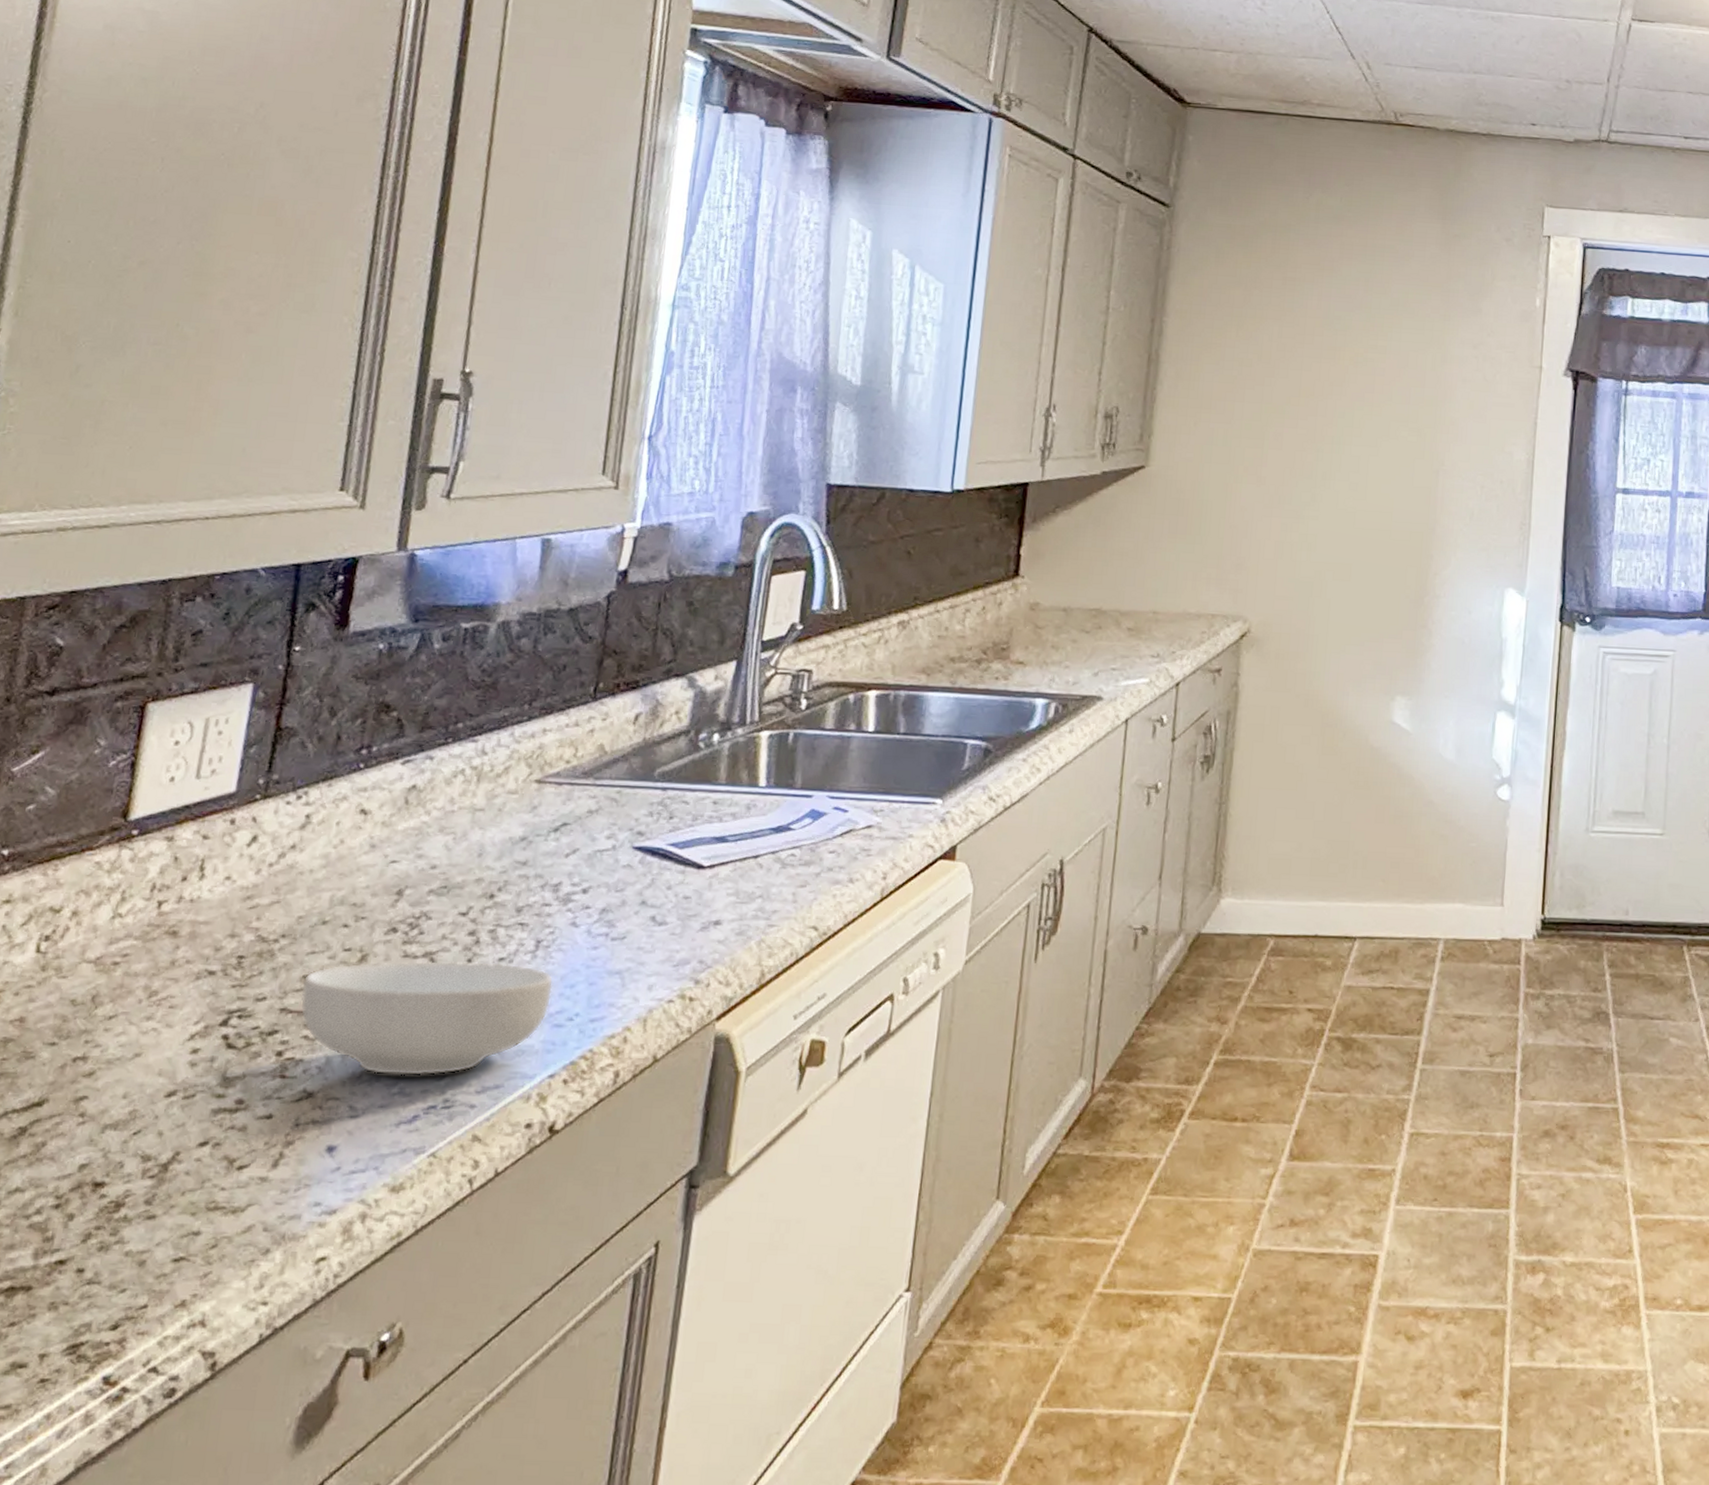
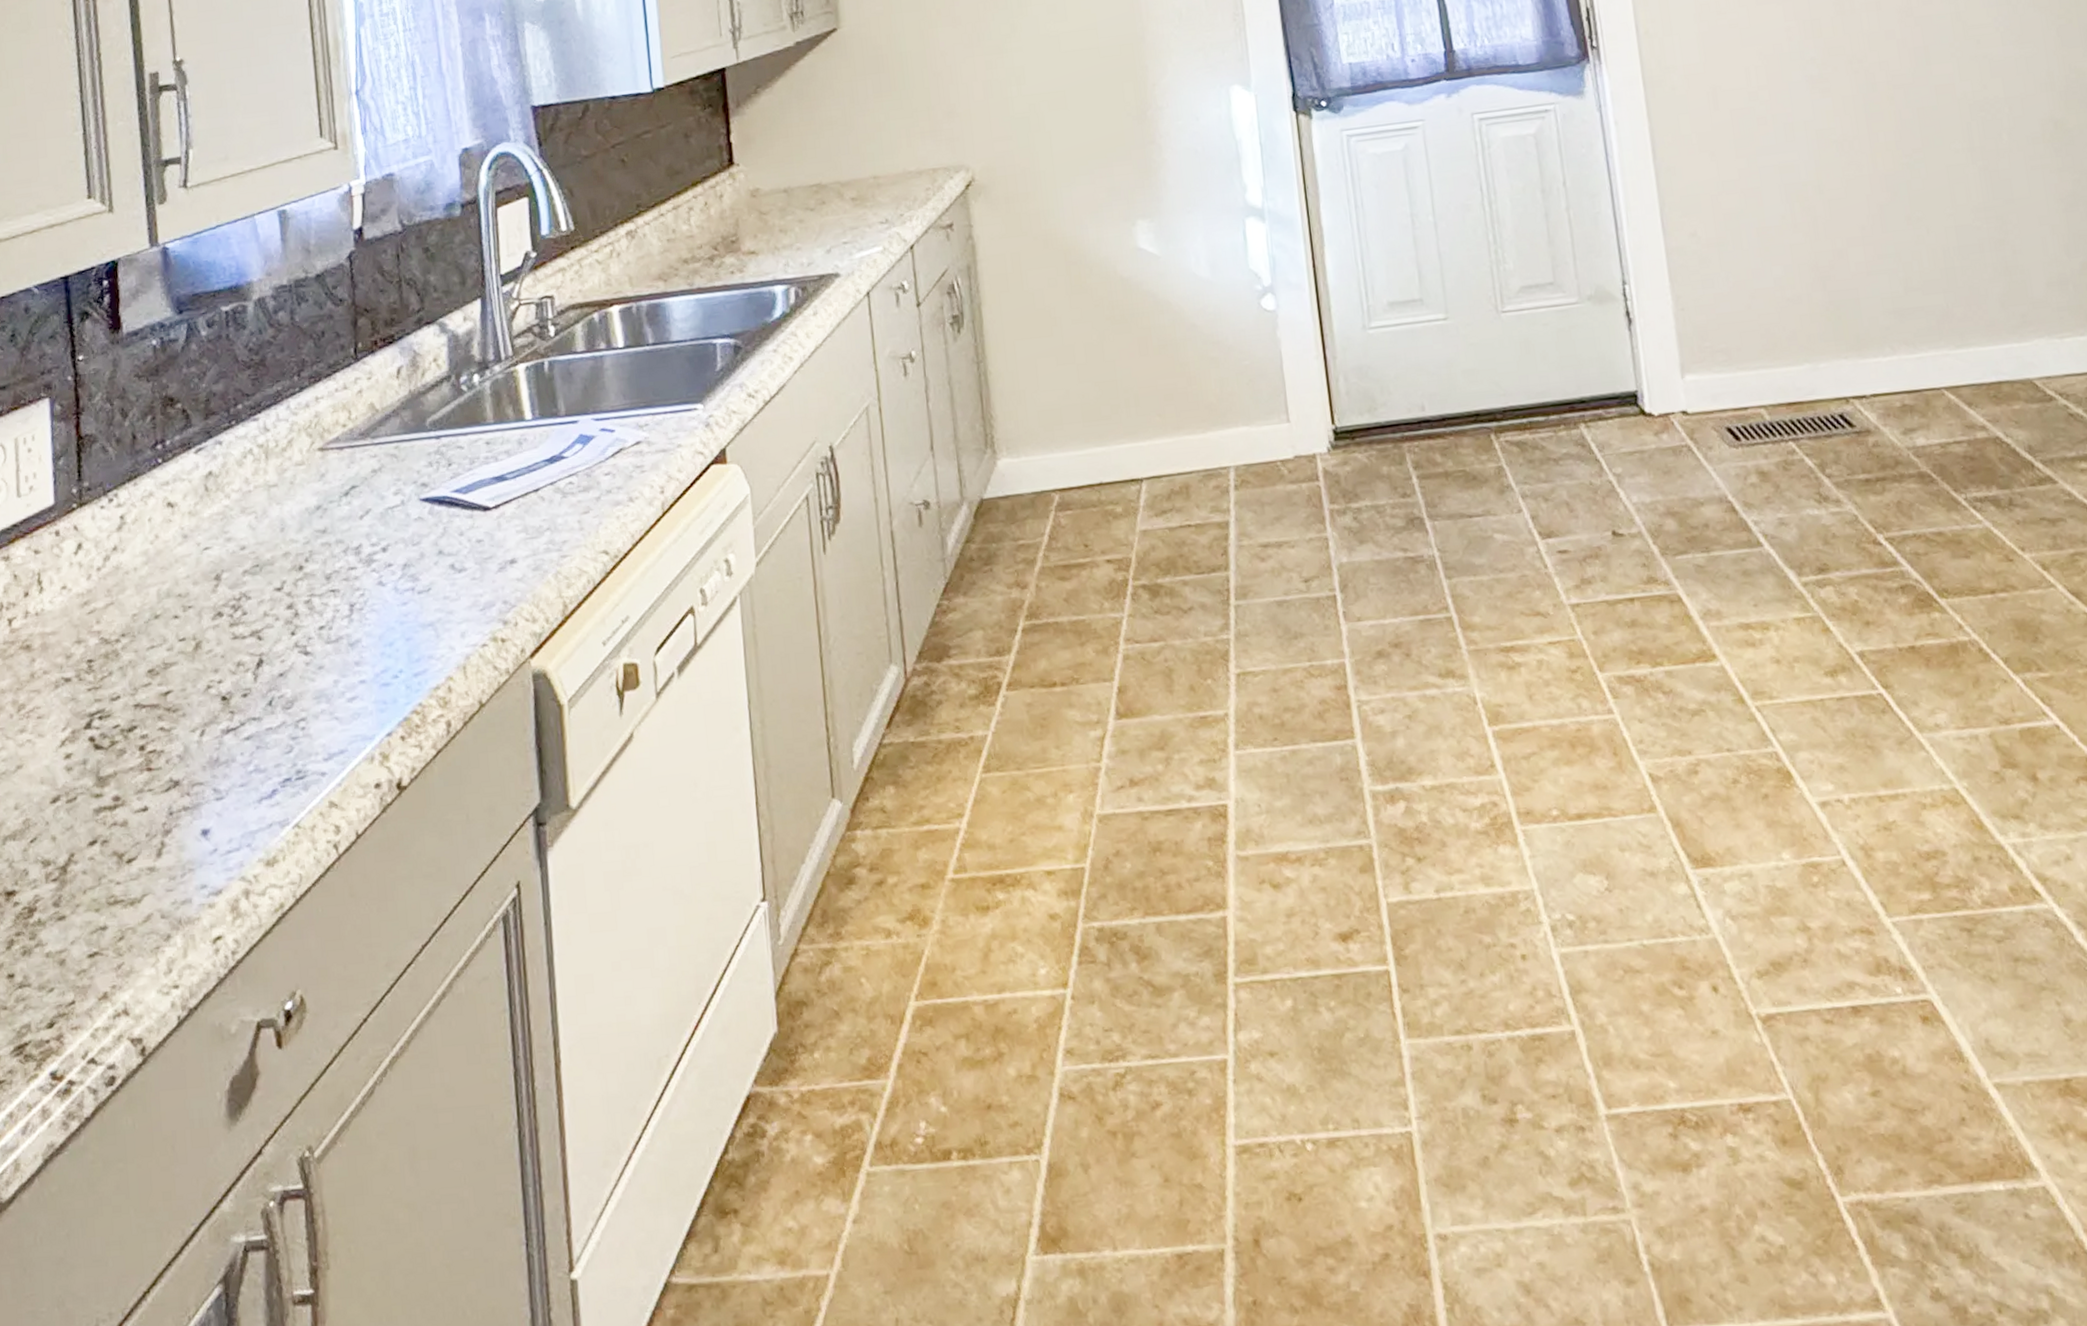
cereal bowl: present [300,960,554,1076] -> none [149,630,375,755]

